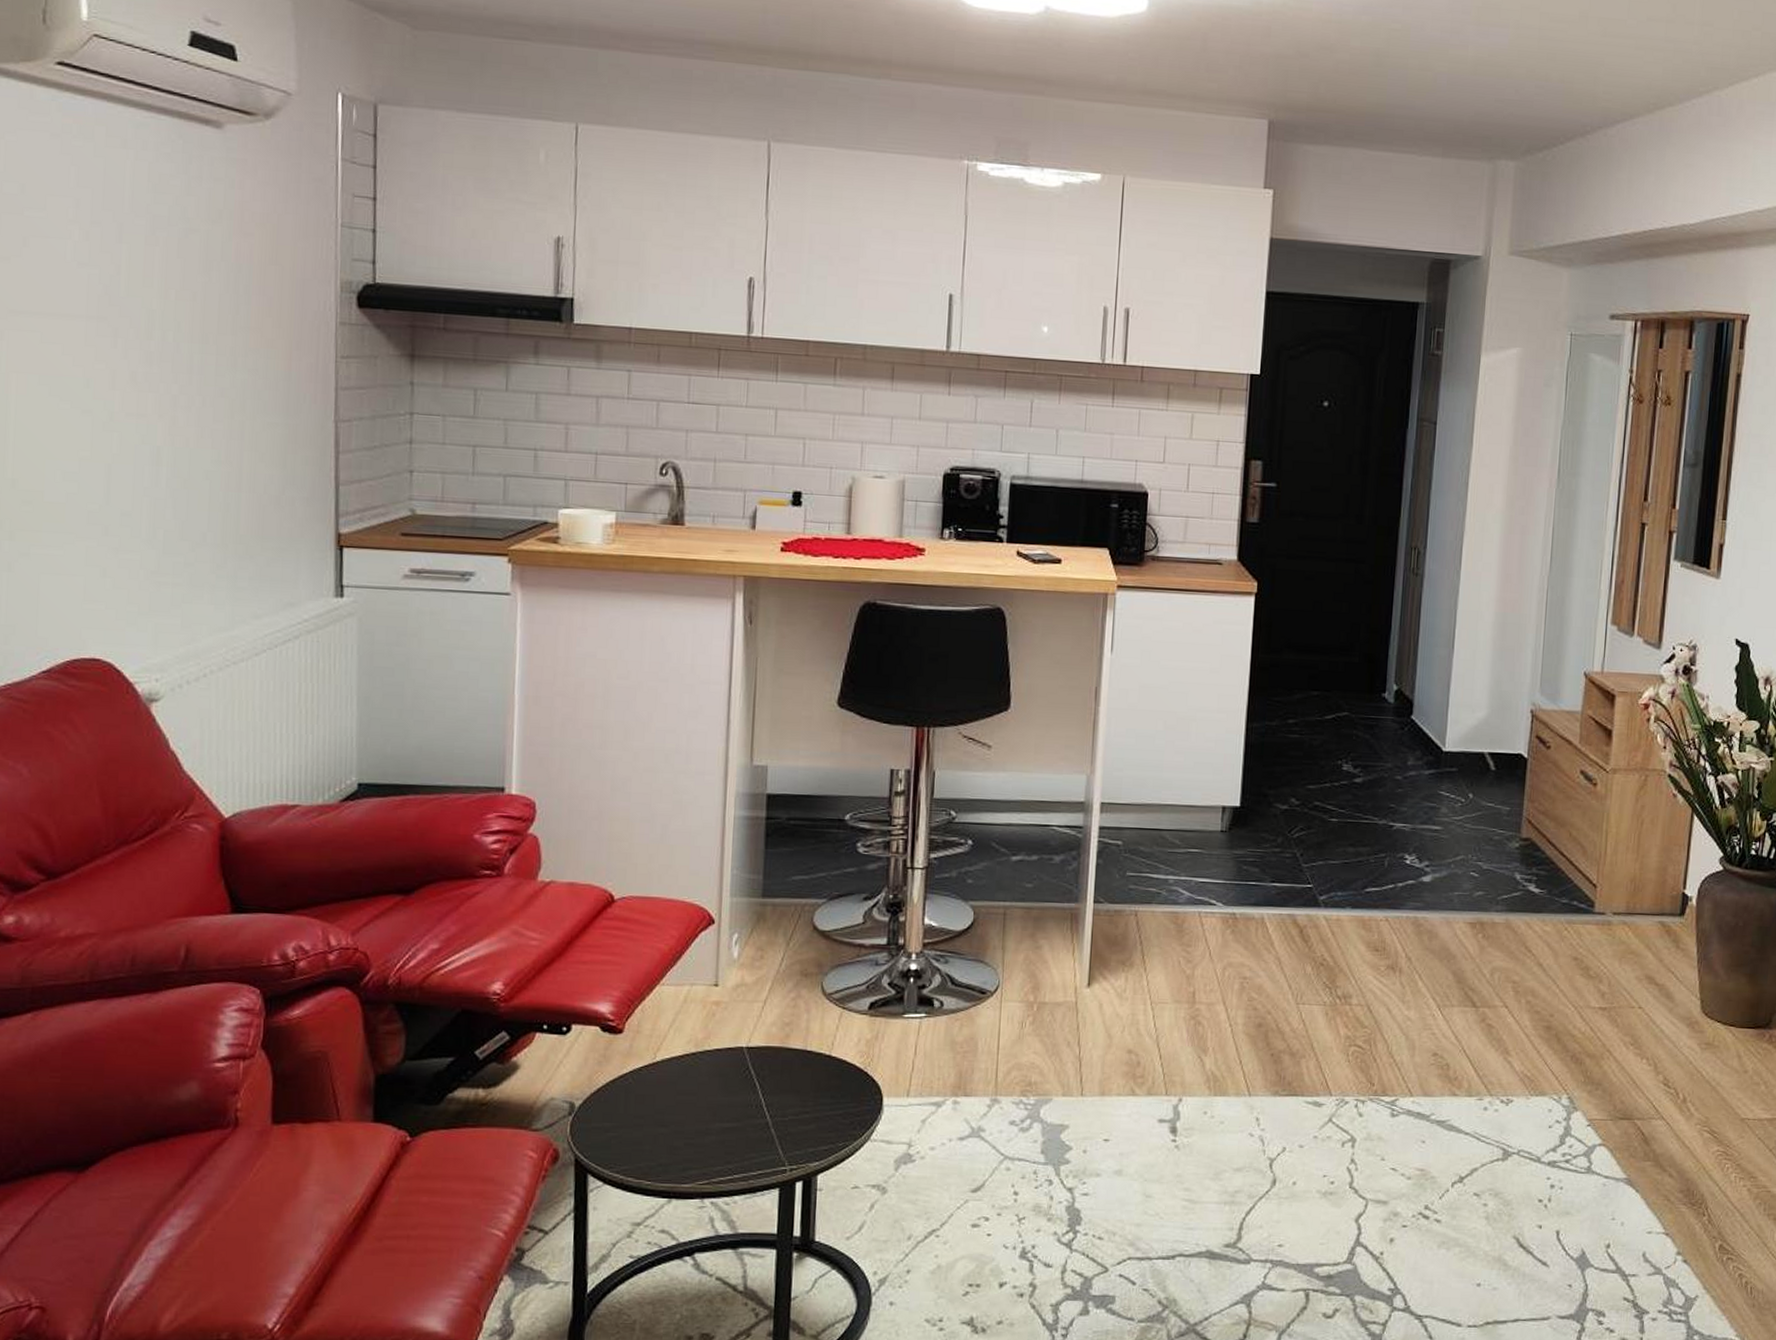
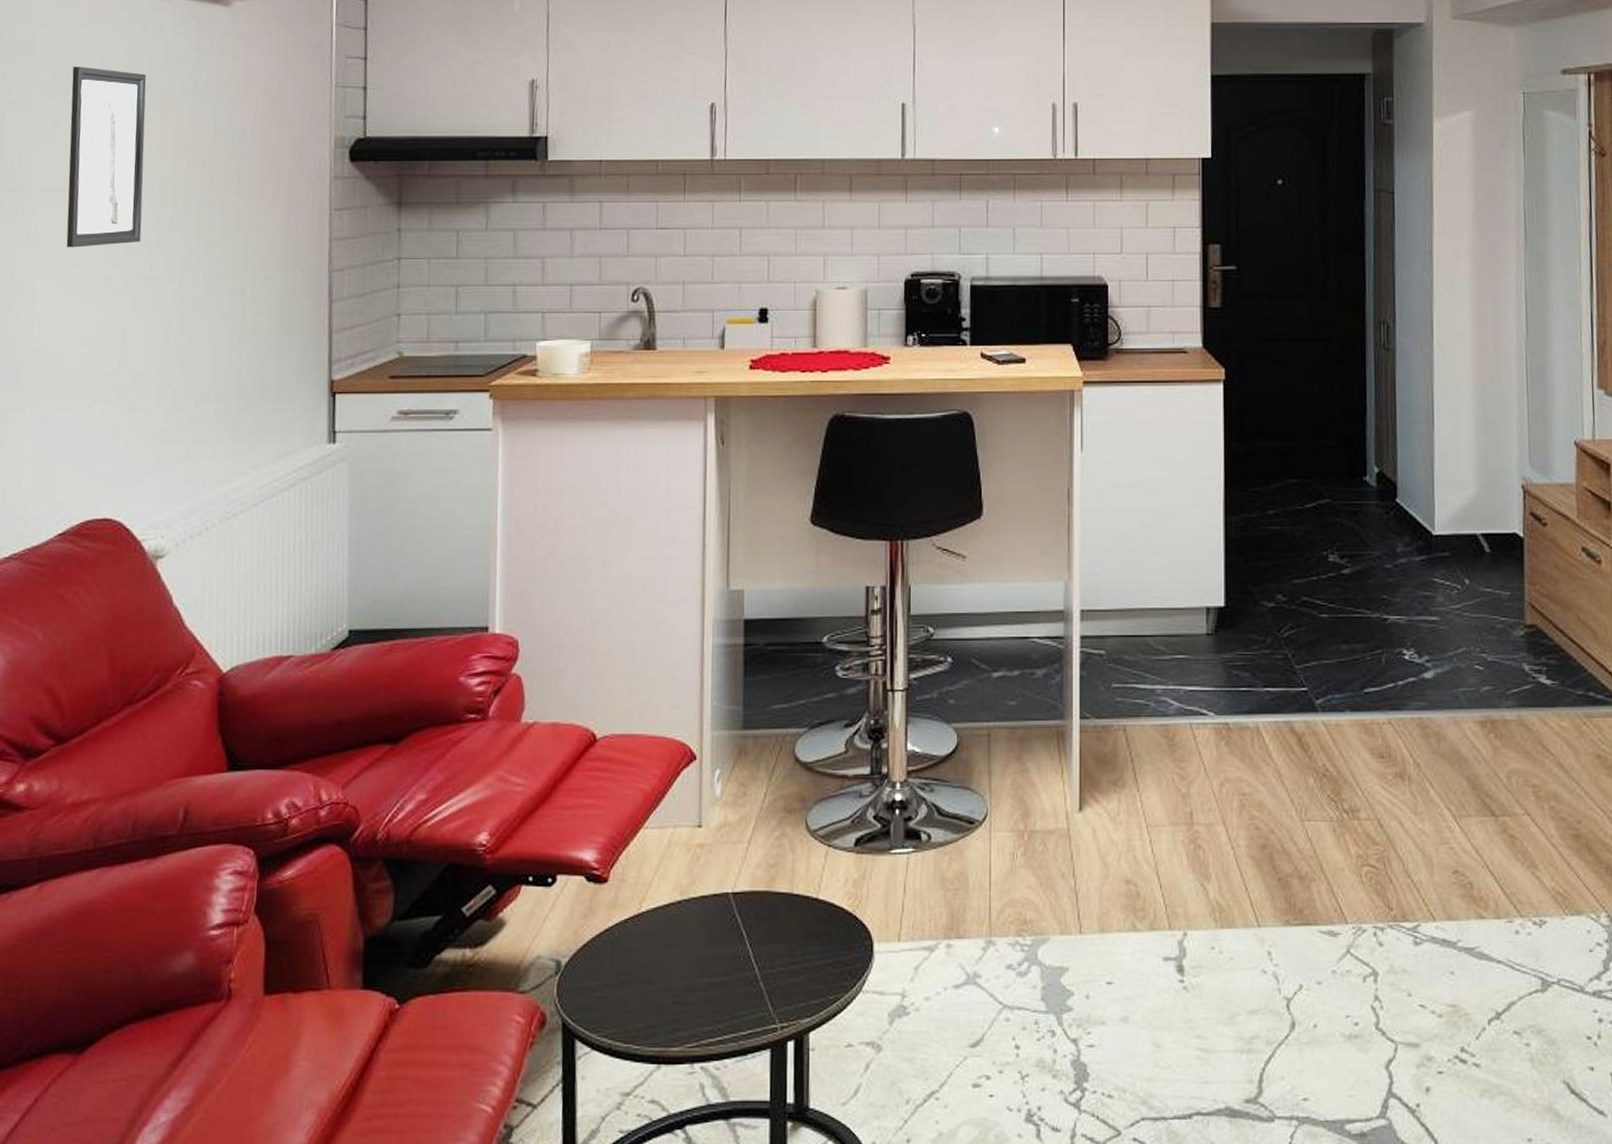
wall art: none [41,180,128,376] -> present [66,66,147,248]

